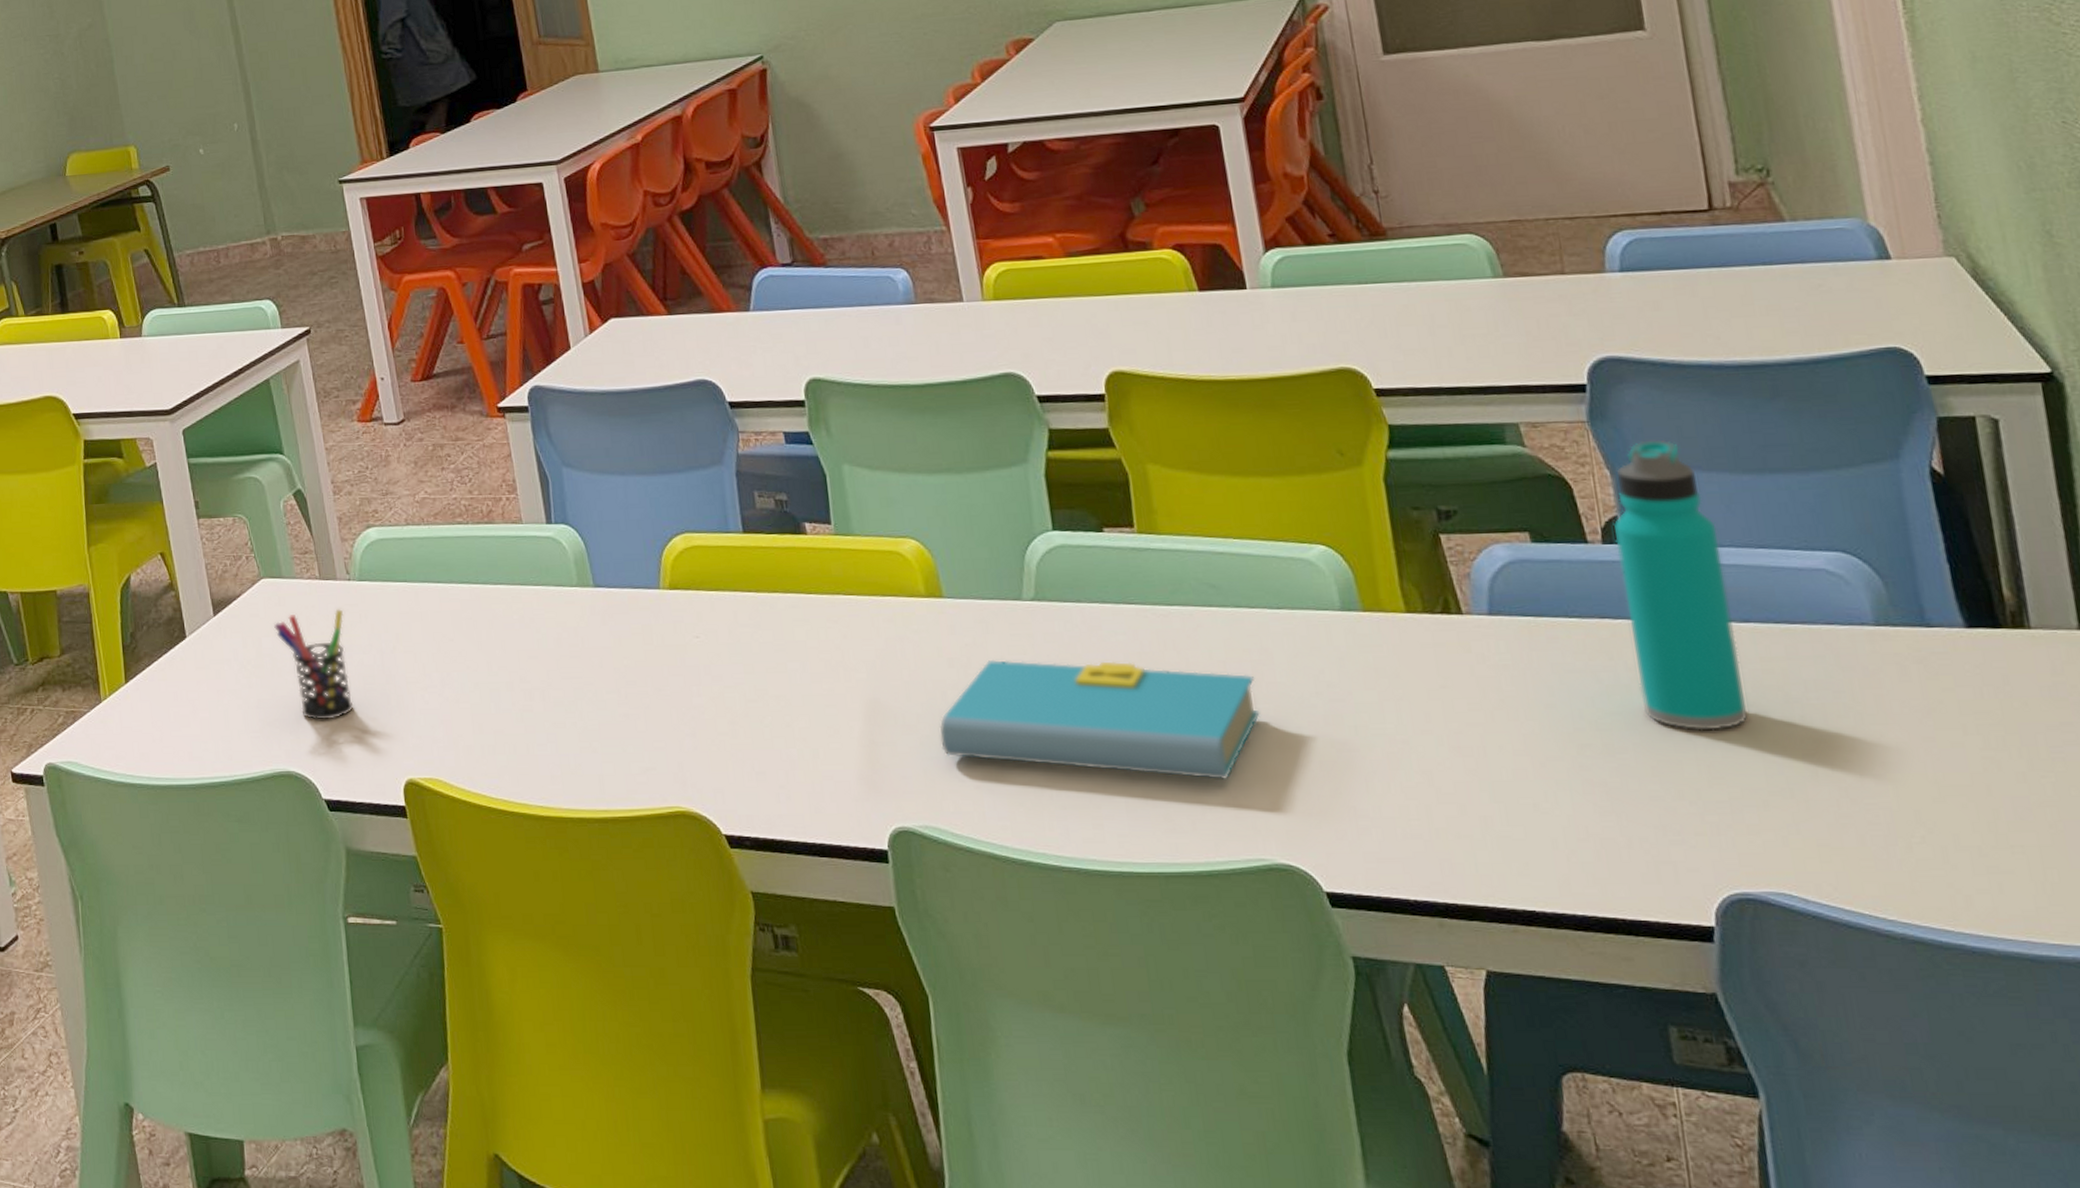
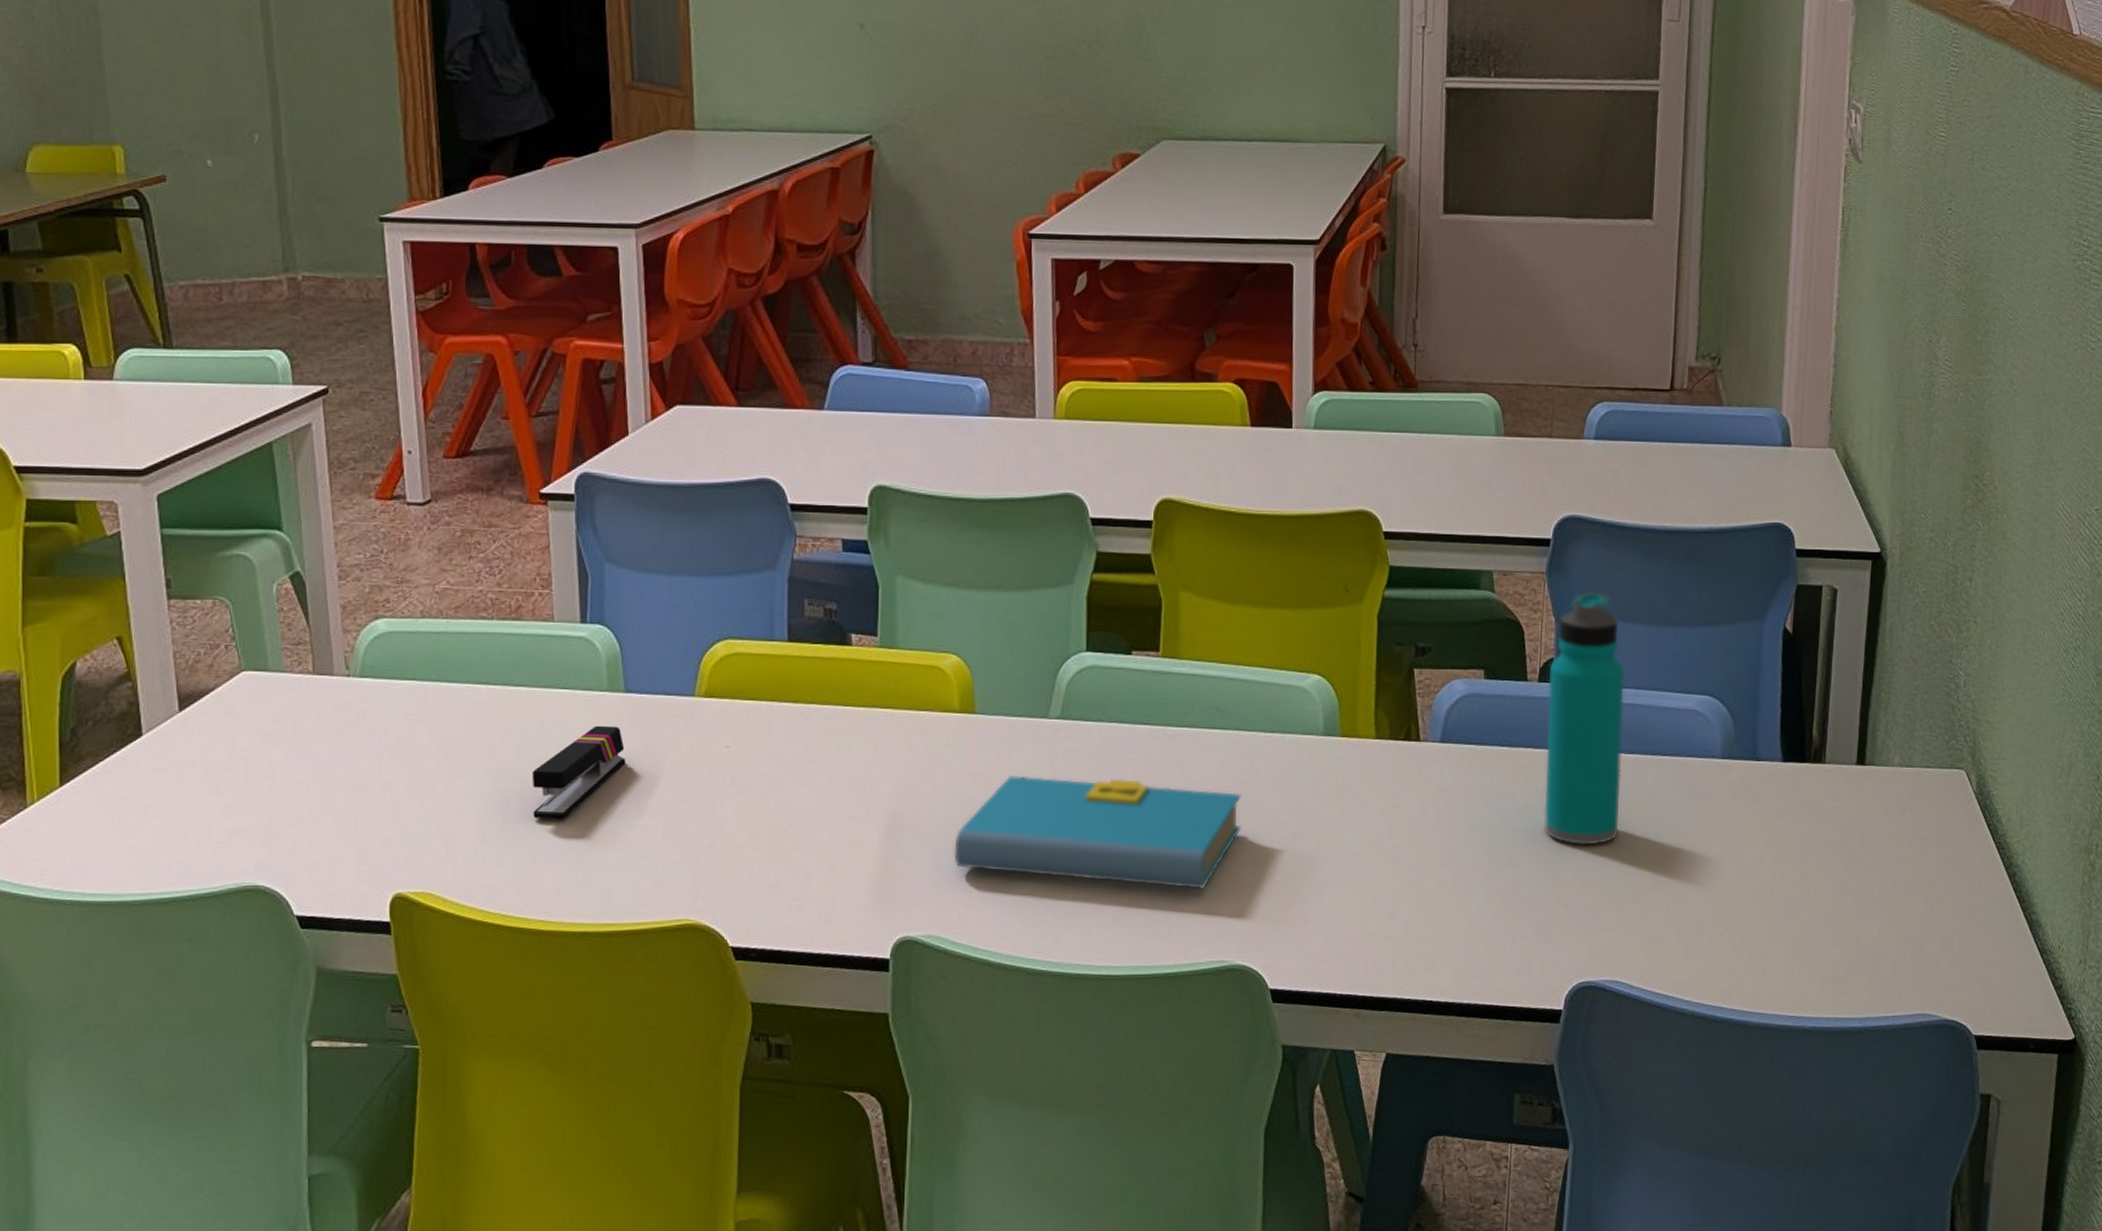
pen holder: present [274,608,354,720] -> none [253,707,341,830]
stapler: none [517,619,603,709] -> present [531,725,626,820]

